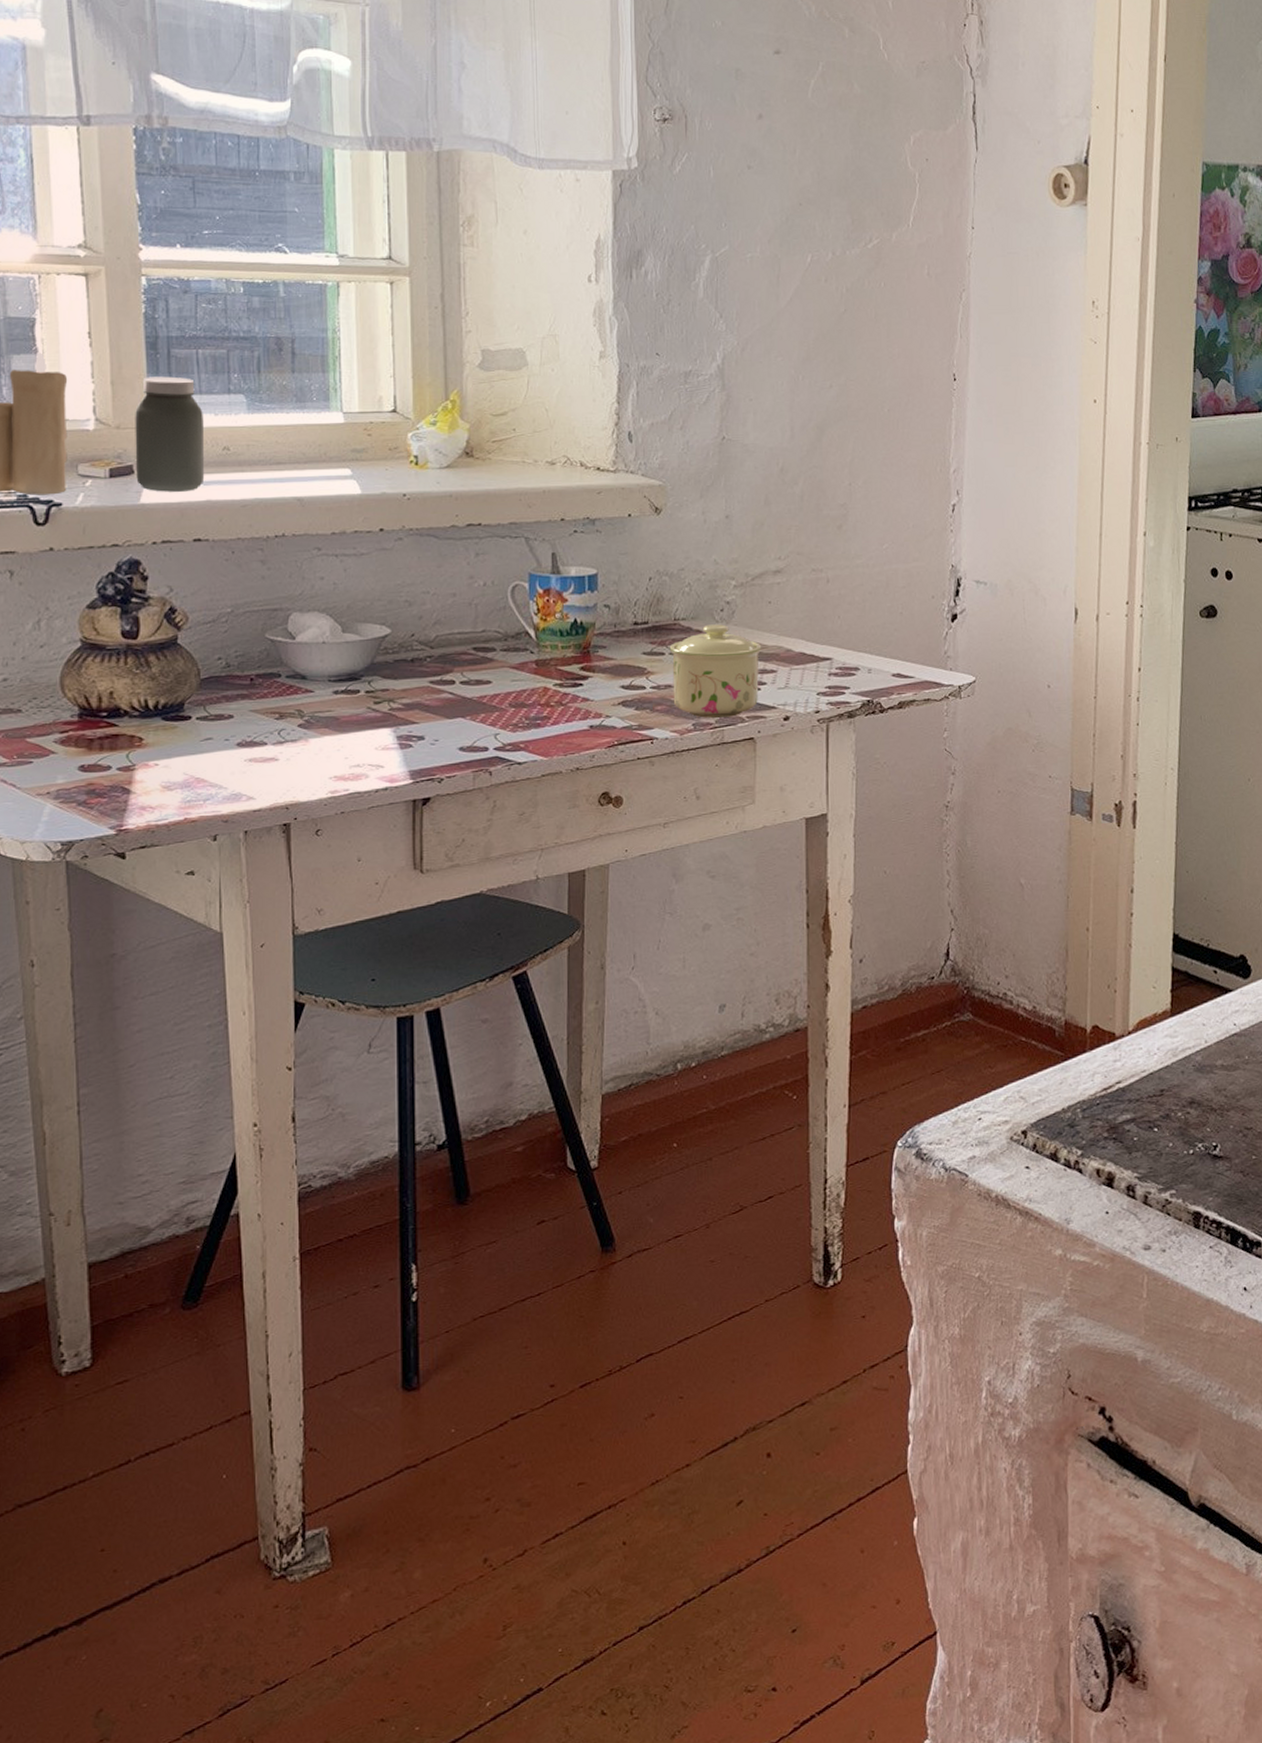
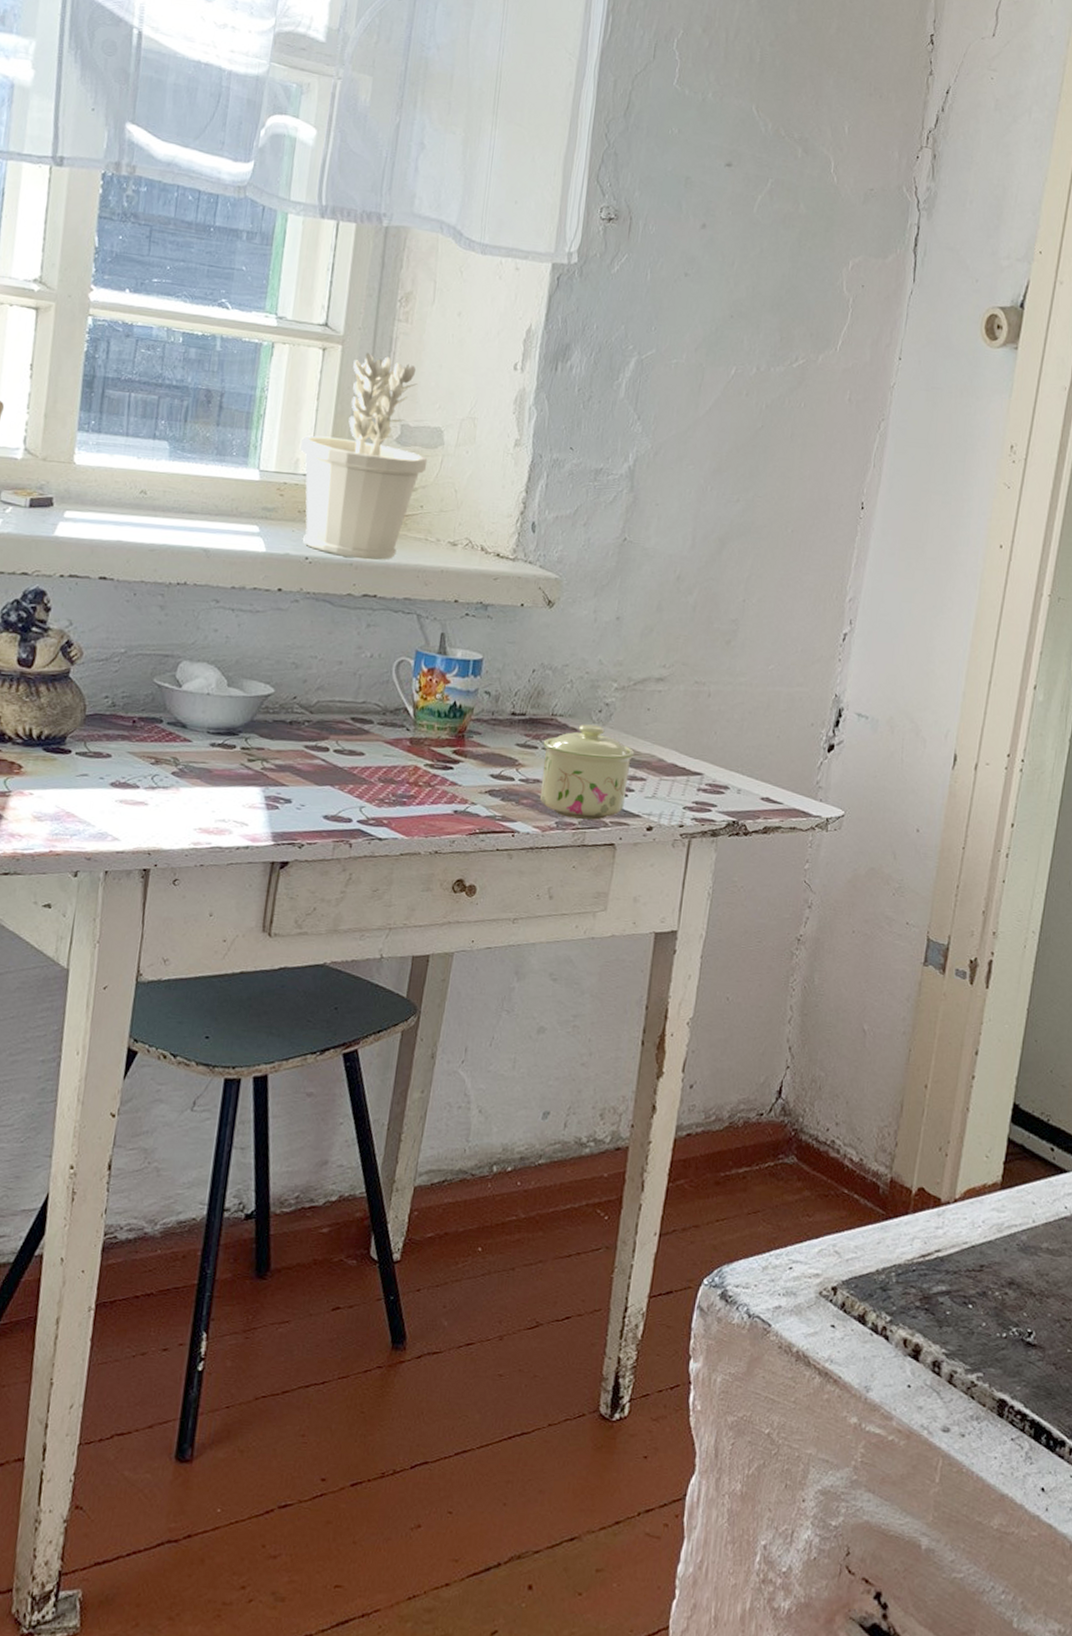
jar: present [135,376,205,492] -> none [54,414,127,530]
flower pot: none [381,281,514,490] -> present [299,352,428,561]

